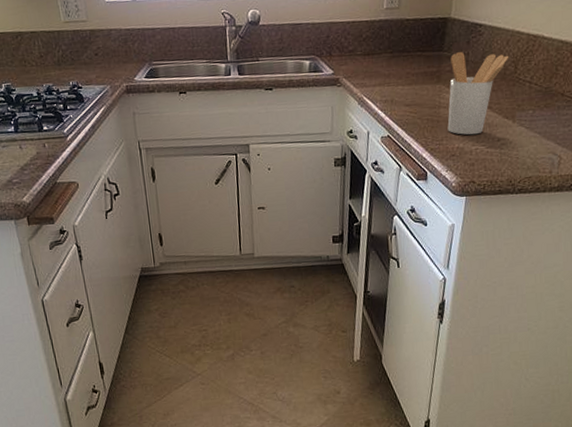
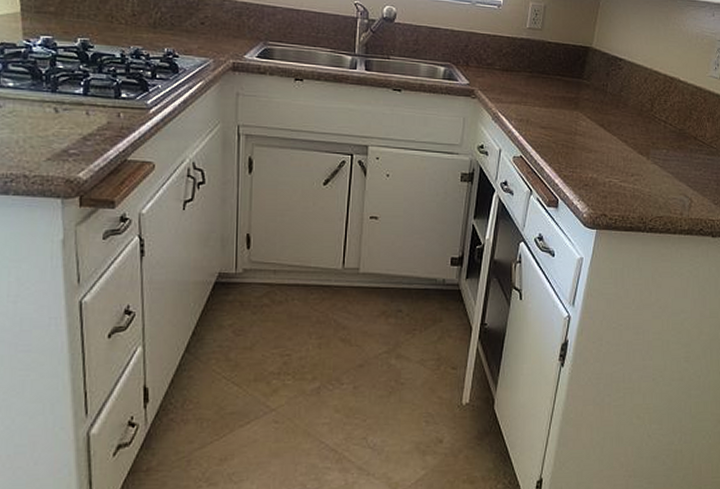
utensil holder: present [447,51,509,135] -> none [582,81,647,167]

